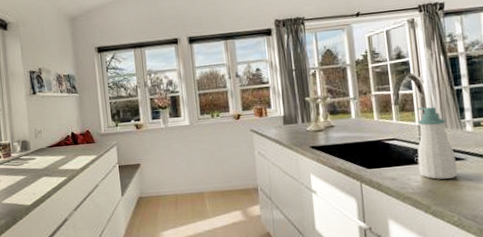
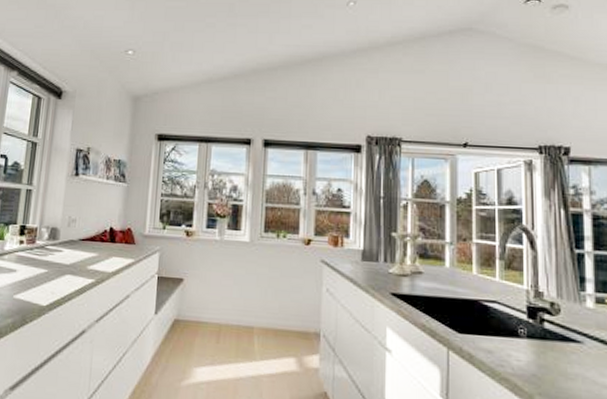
soap bottle: present [417,107,457,180] -> none [522,267,571,364]

